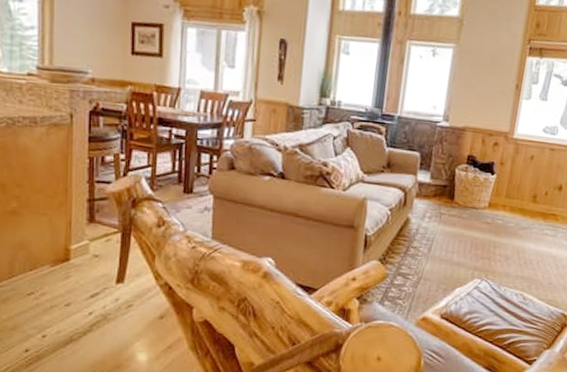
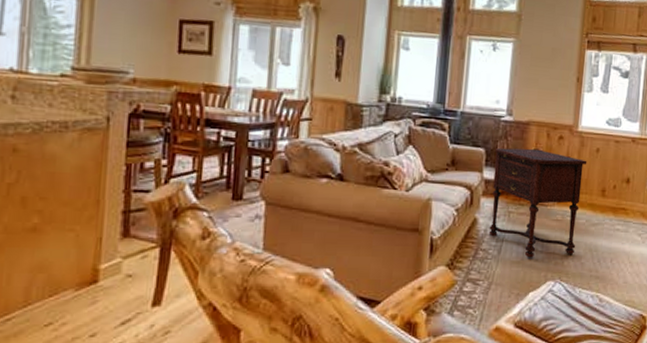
side table: none [420,152,521,257] -> present [488,147,587,258]

